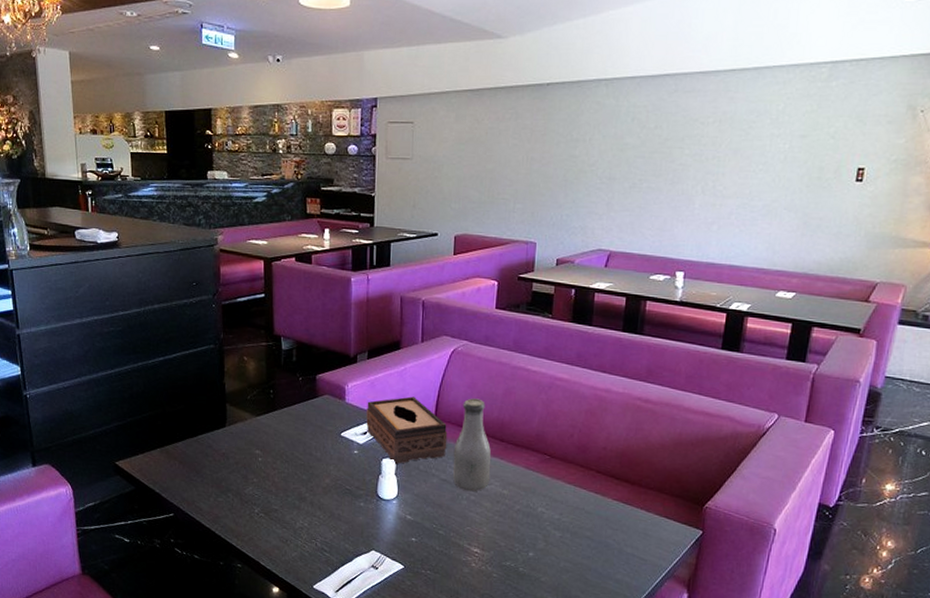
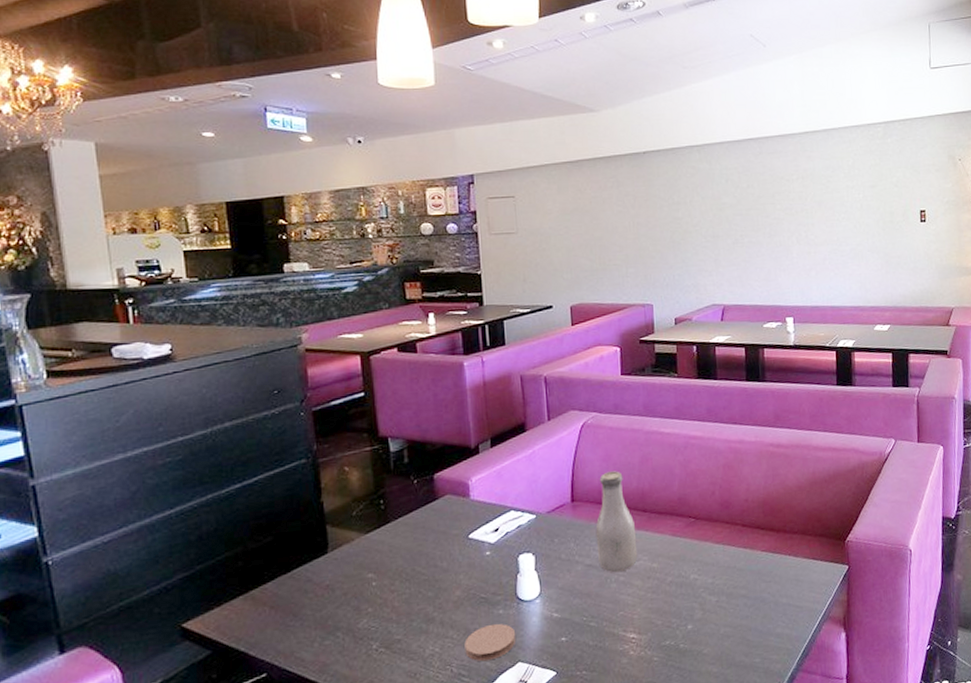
coaster: none [328,513,373,544] -> present [464,623,517,661]
tissue box: present [366,396,448,464] -> none [495,480,588,558]

